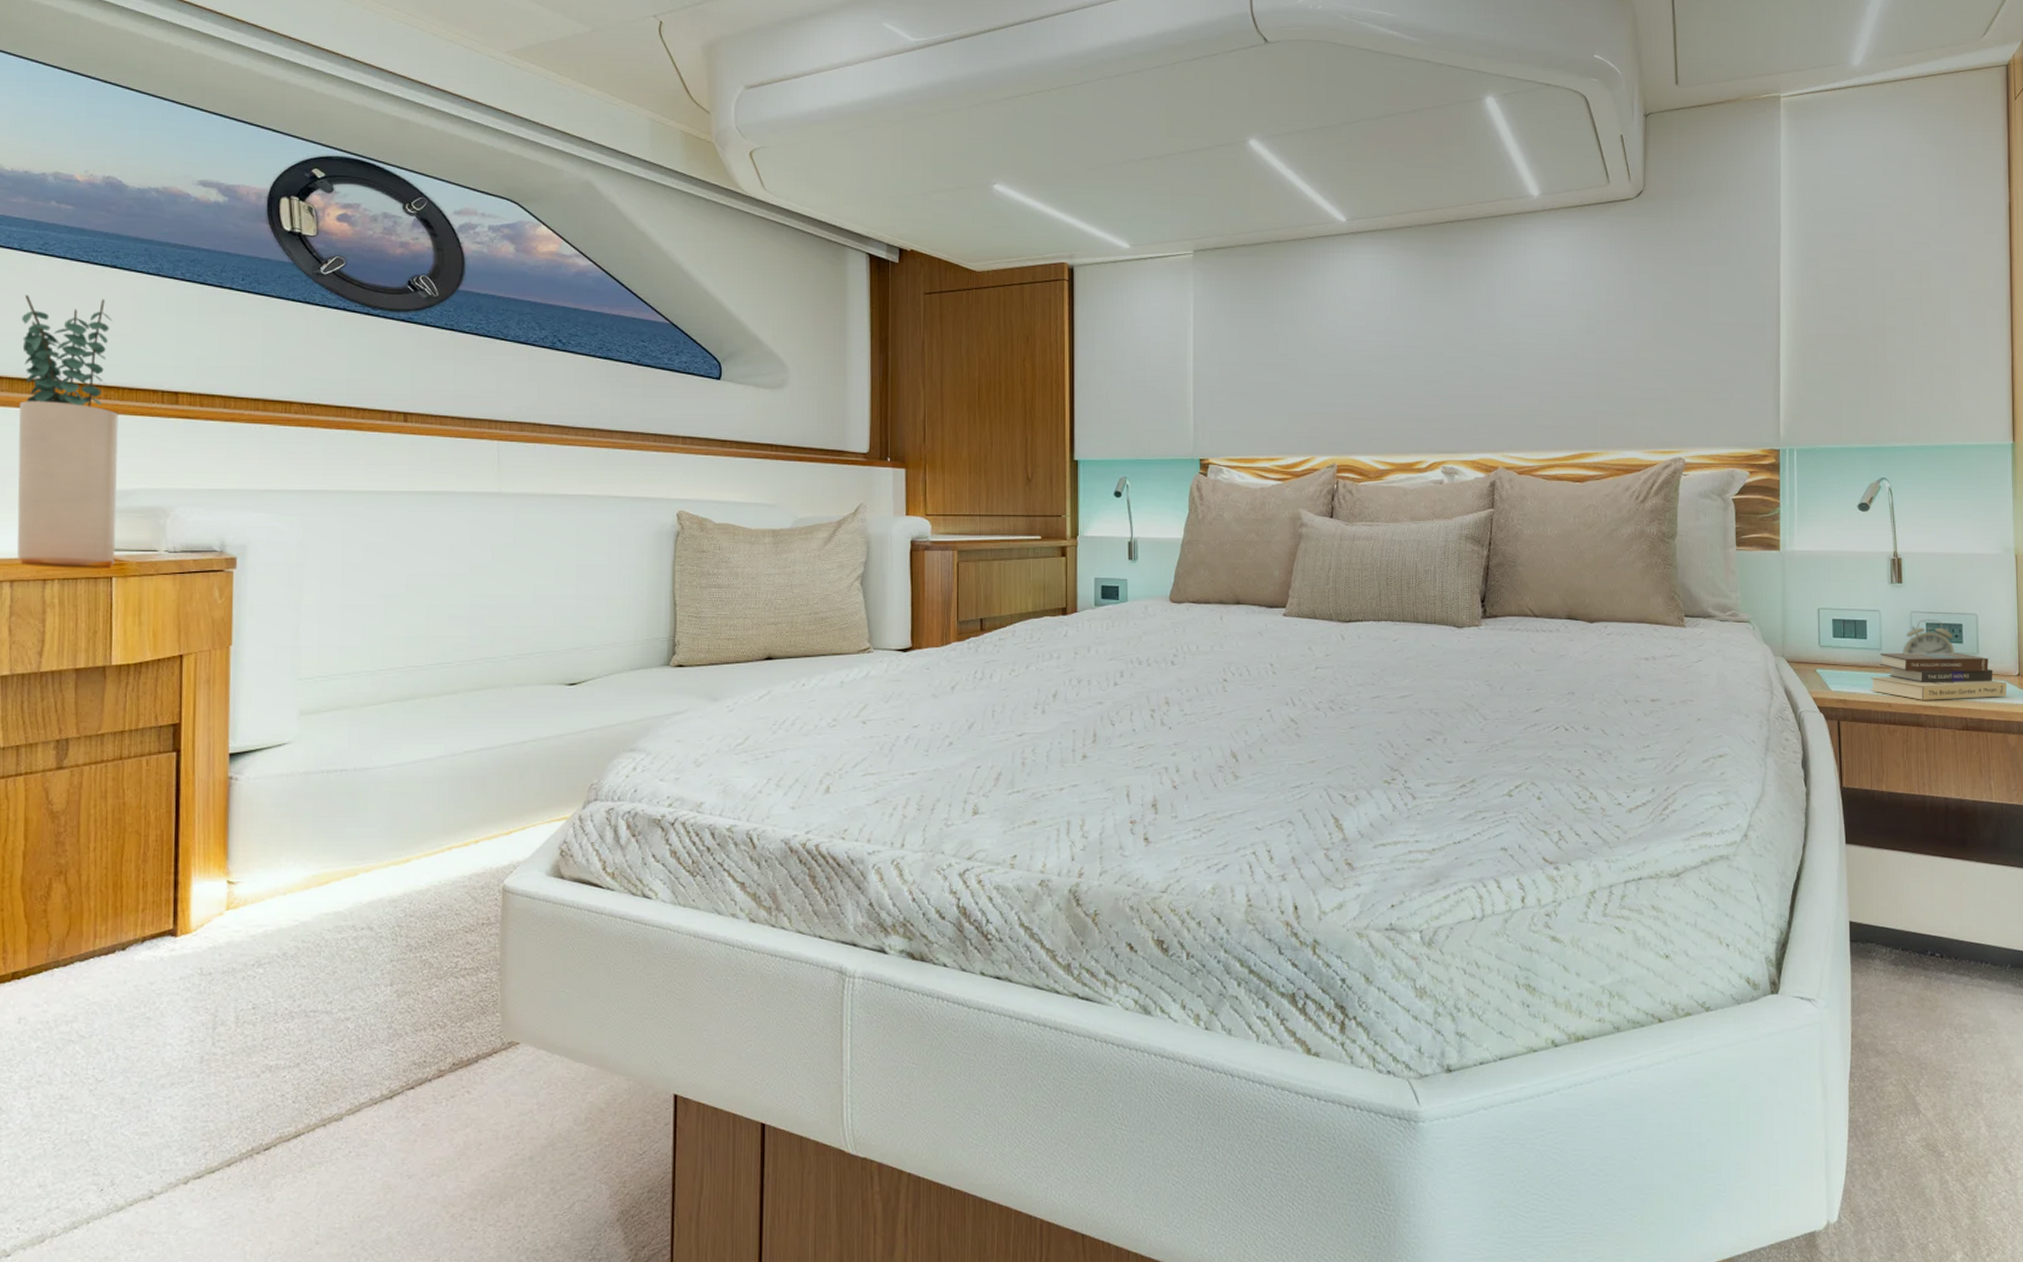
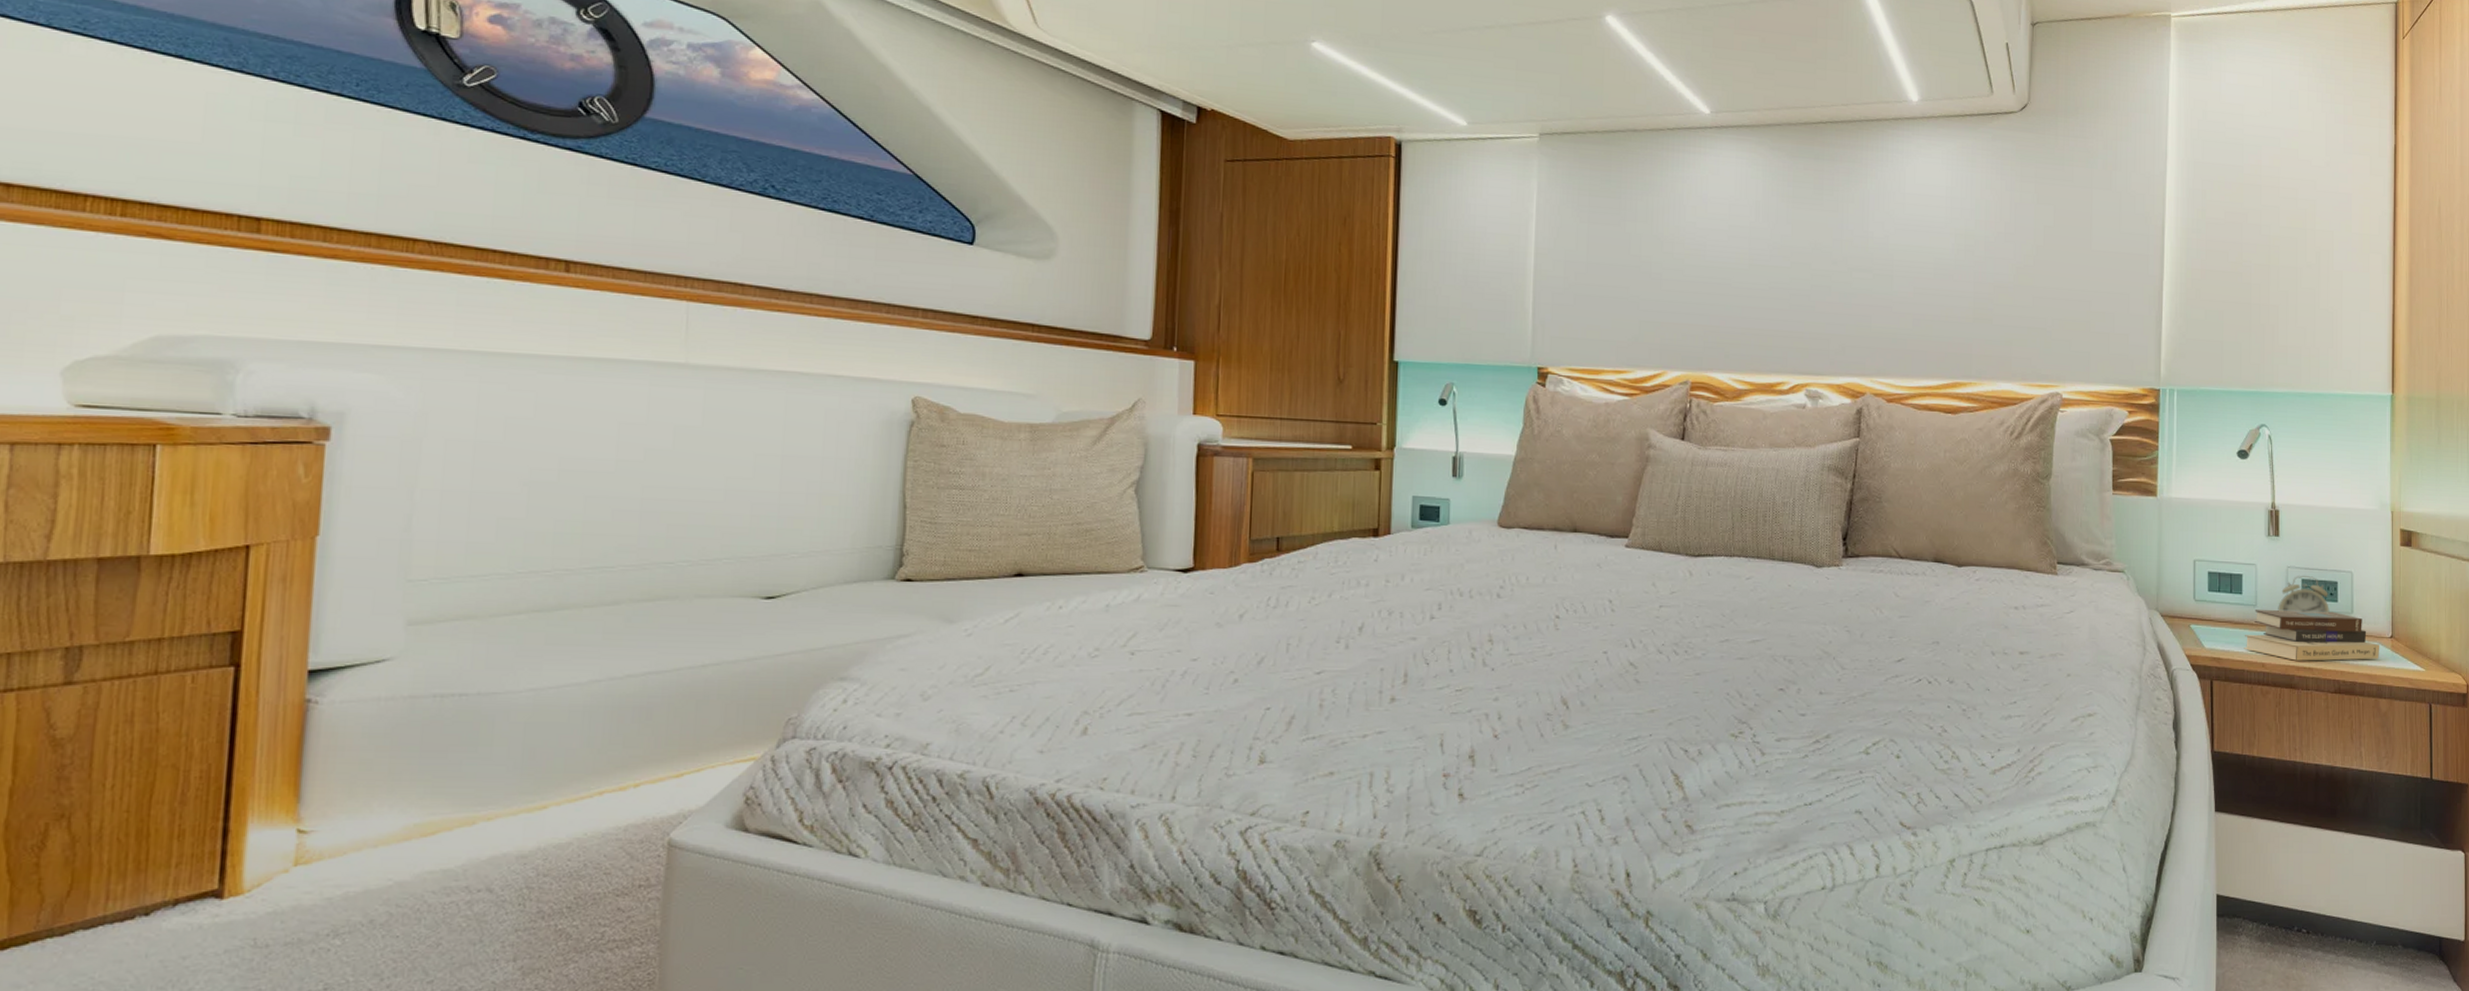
vase: present [17,295,119,569] -> none [22,83,176,435]

